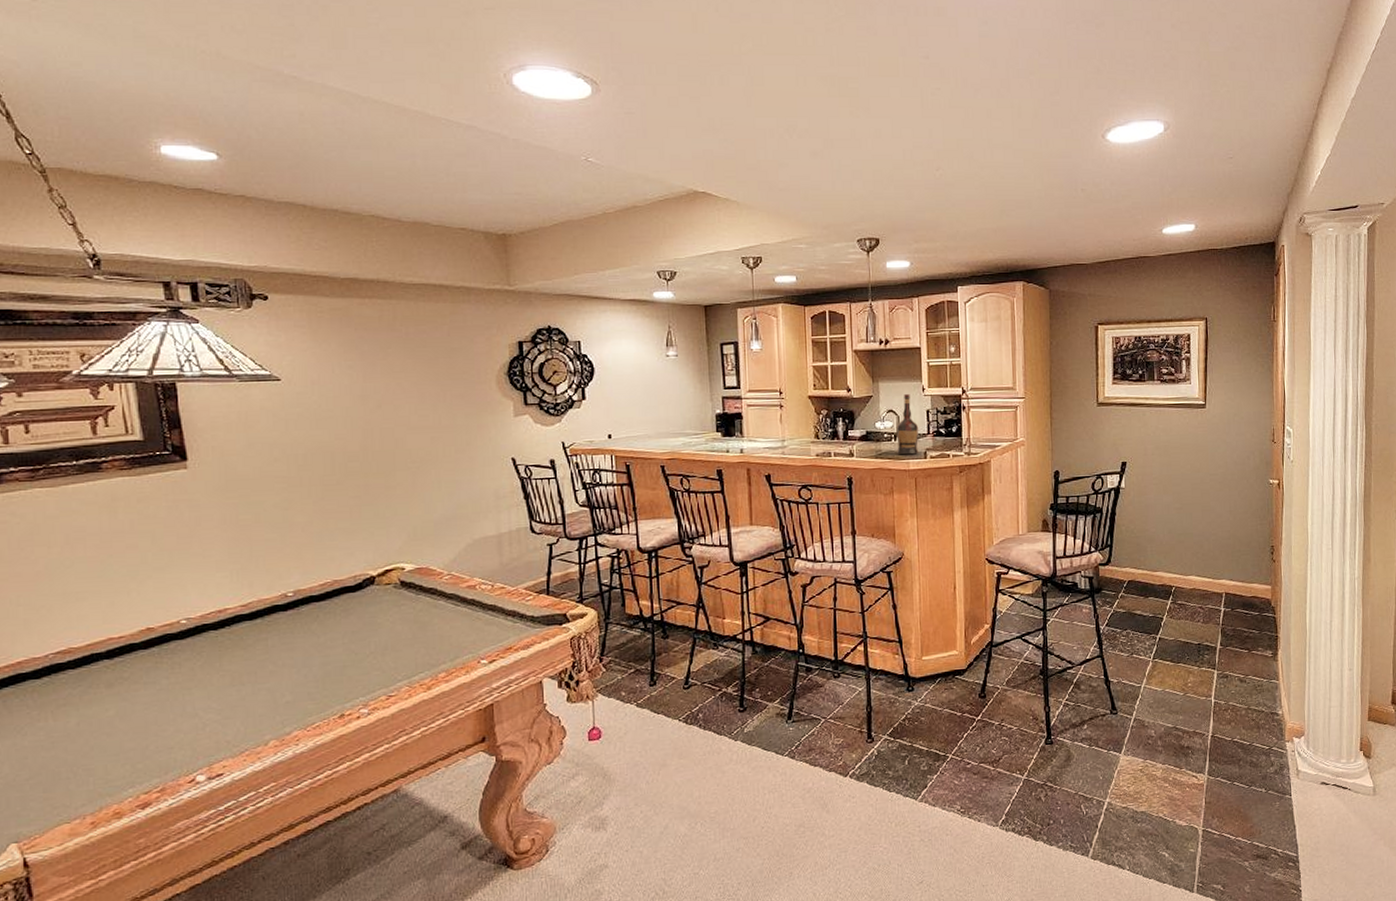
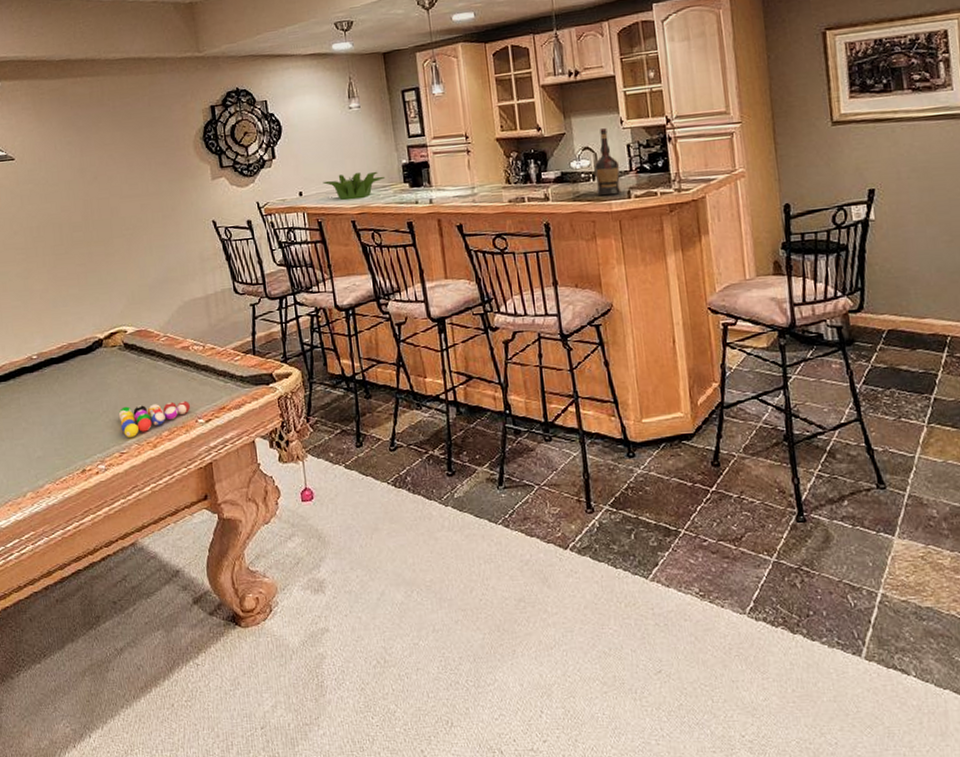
ball: none [388,641,472,681] -> present [118,400,190,438]
plant: none [634,418,698,446] -> present [323,171,386,201]

